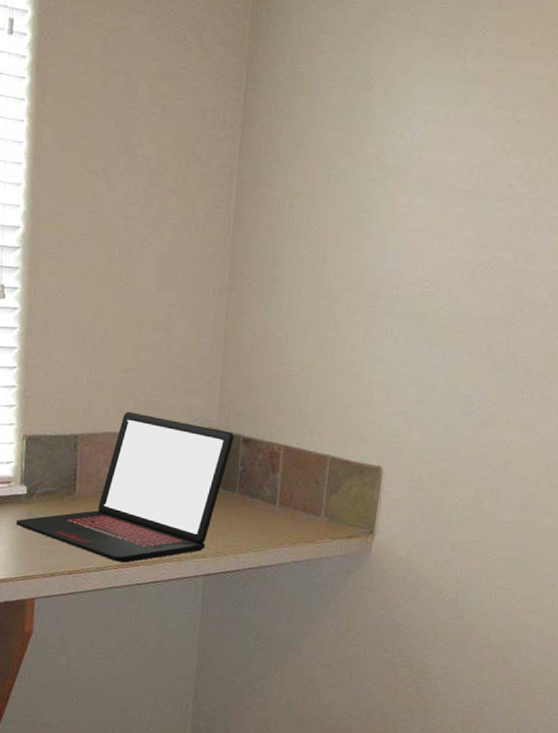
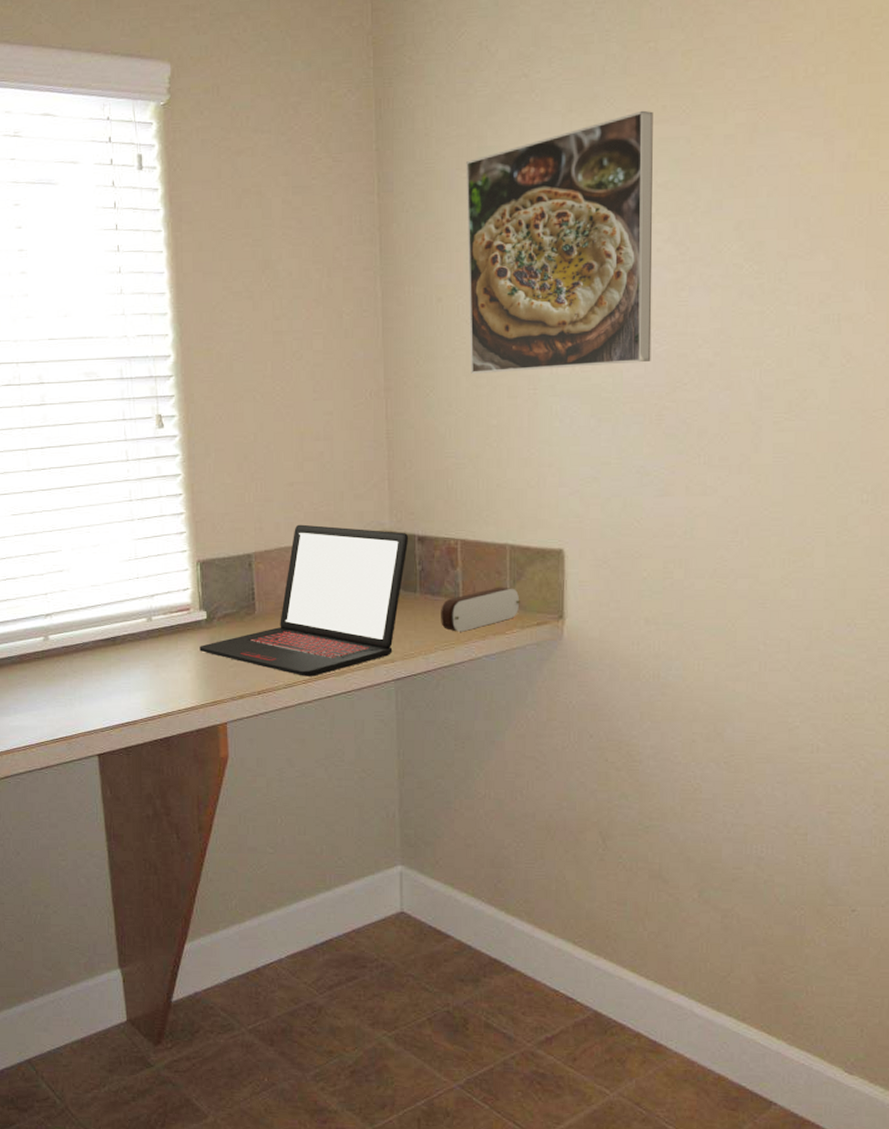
pencil case: none [255,496,334,536] -> present [441,587,520,632]
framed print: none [314,44,522,294] -> present [466,110,653,374]

